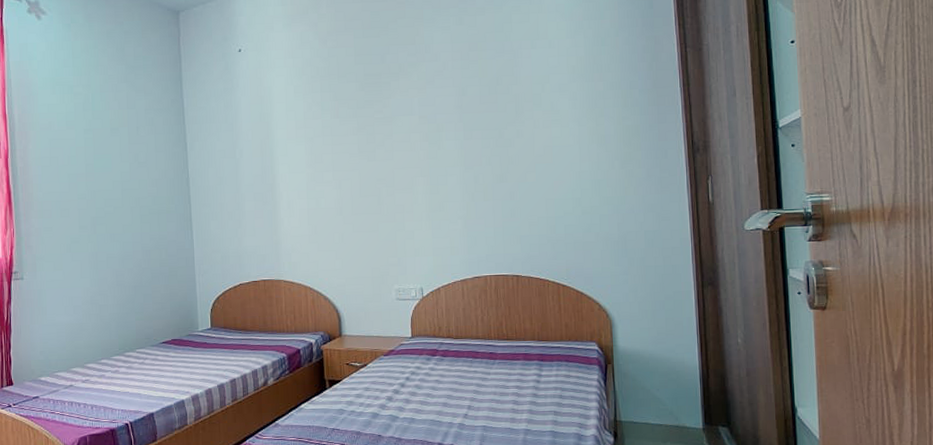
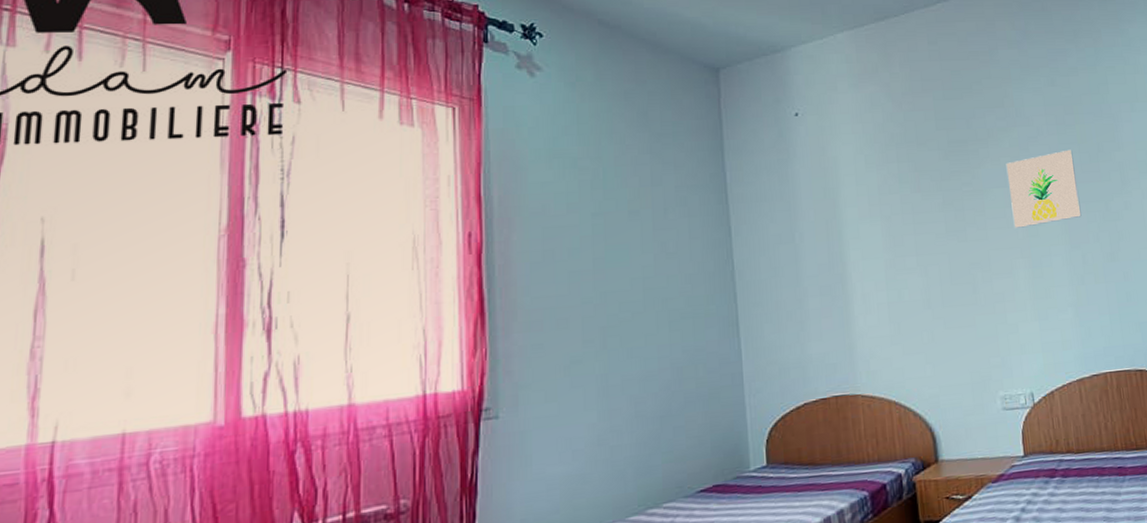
wall art: none [413,82,477,151] -> present [1006,149,1082,228]

